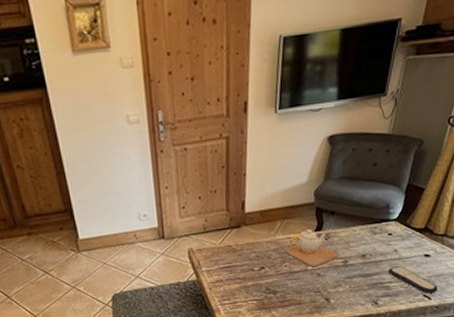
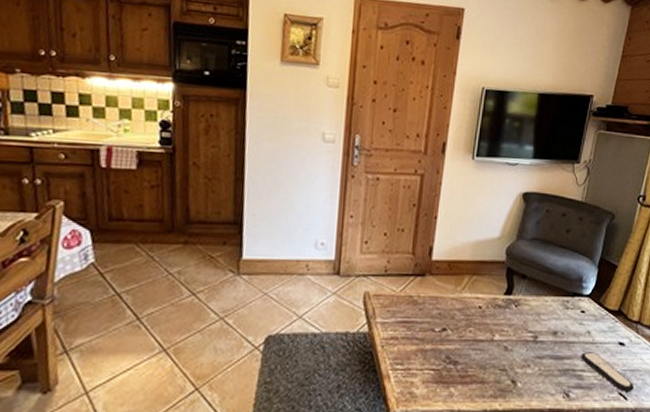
teapot: present [284,229,339,268] -> none [469,291,529,338]

